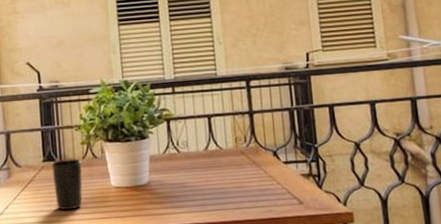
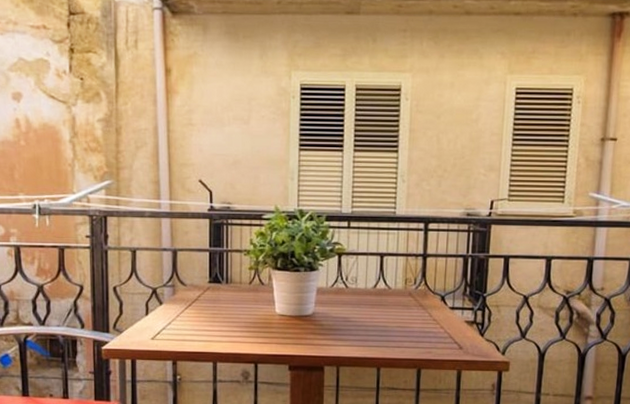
cup: present [51,158,83,211] -> none [217,282,248,332]

